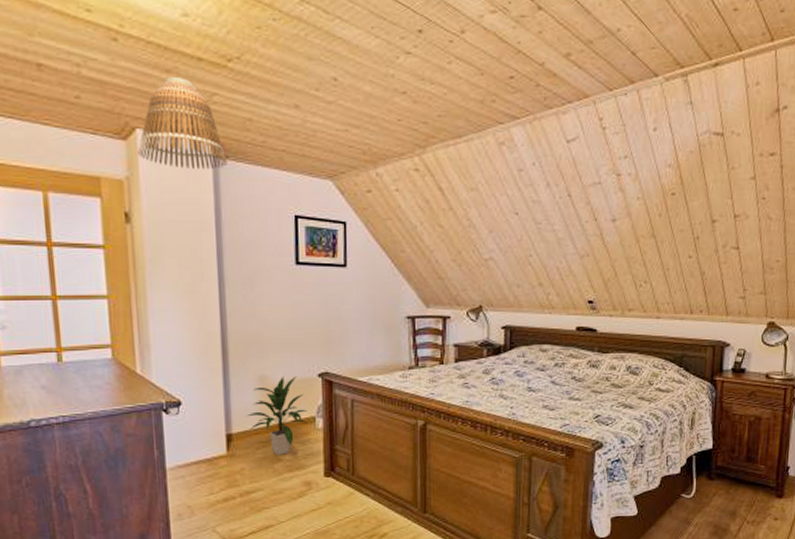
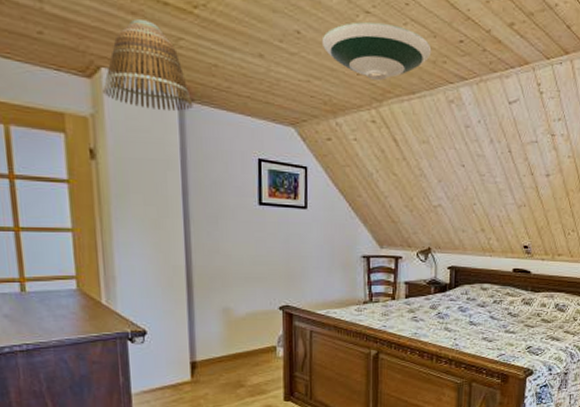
indoor plant: present [245,376,308,455] -> none [209,308,270,381]
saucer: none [360,63,479,125] -> present [321,21,432,80]

